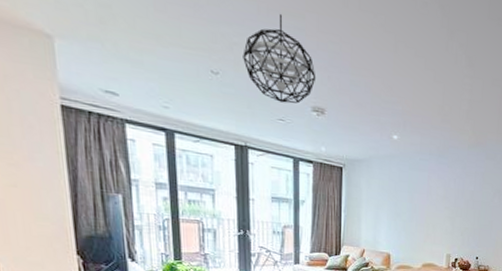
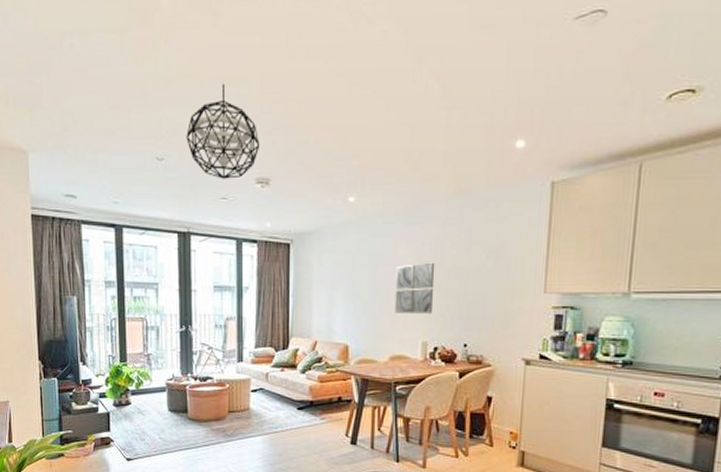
wall art: none [427,194,458,233] -> present [394,262,435,314]

